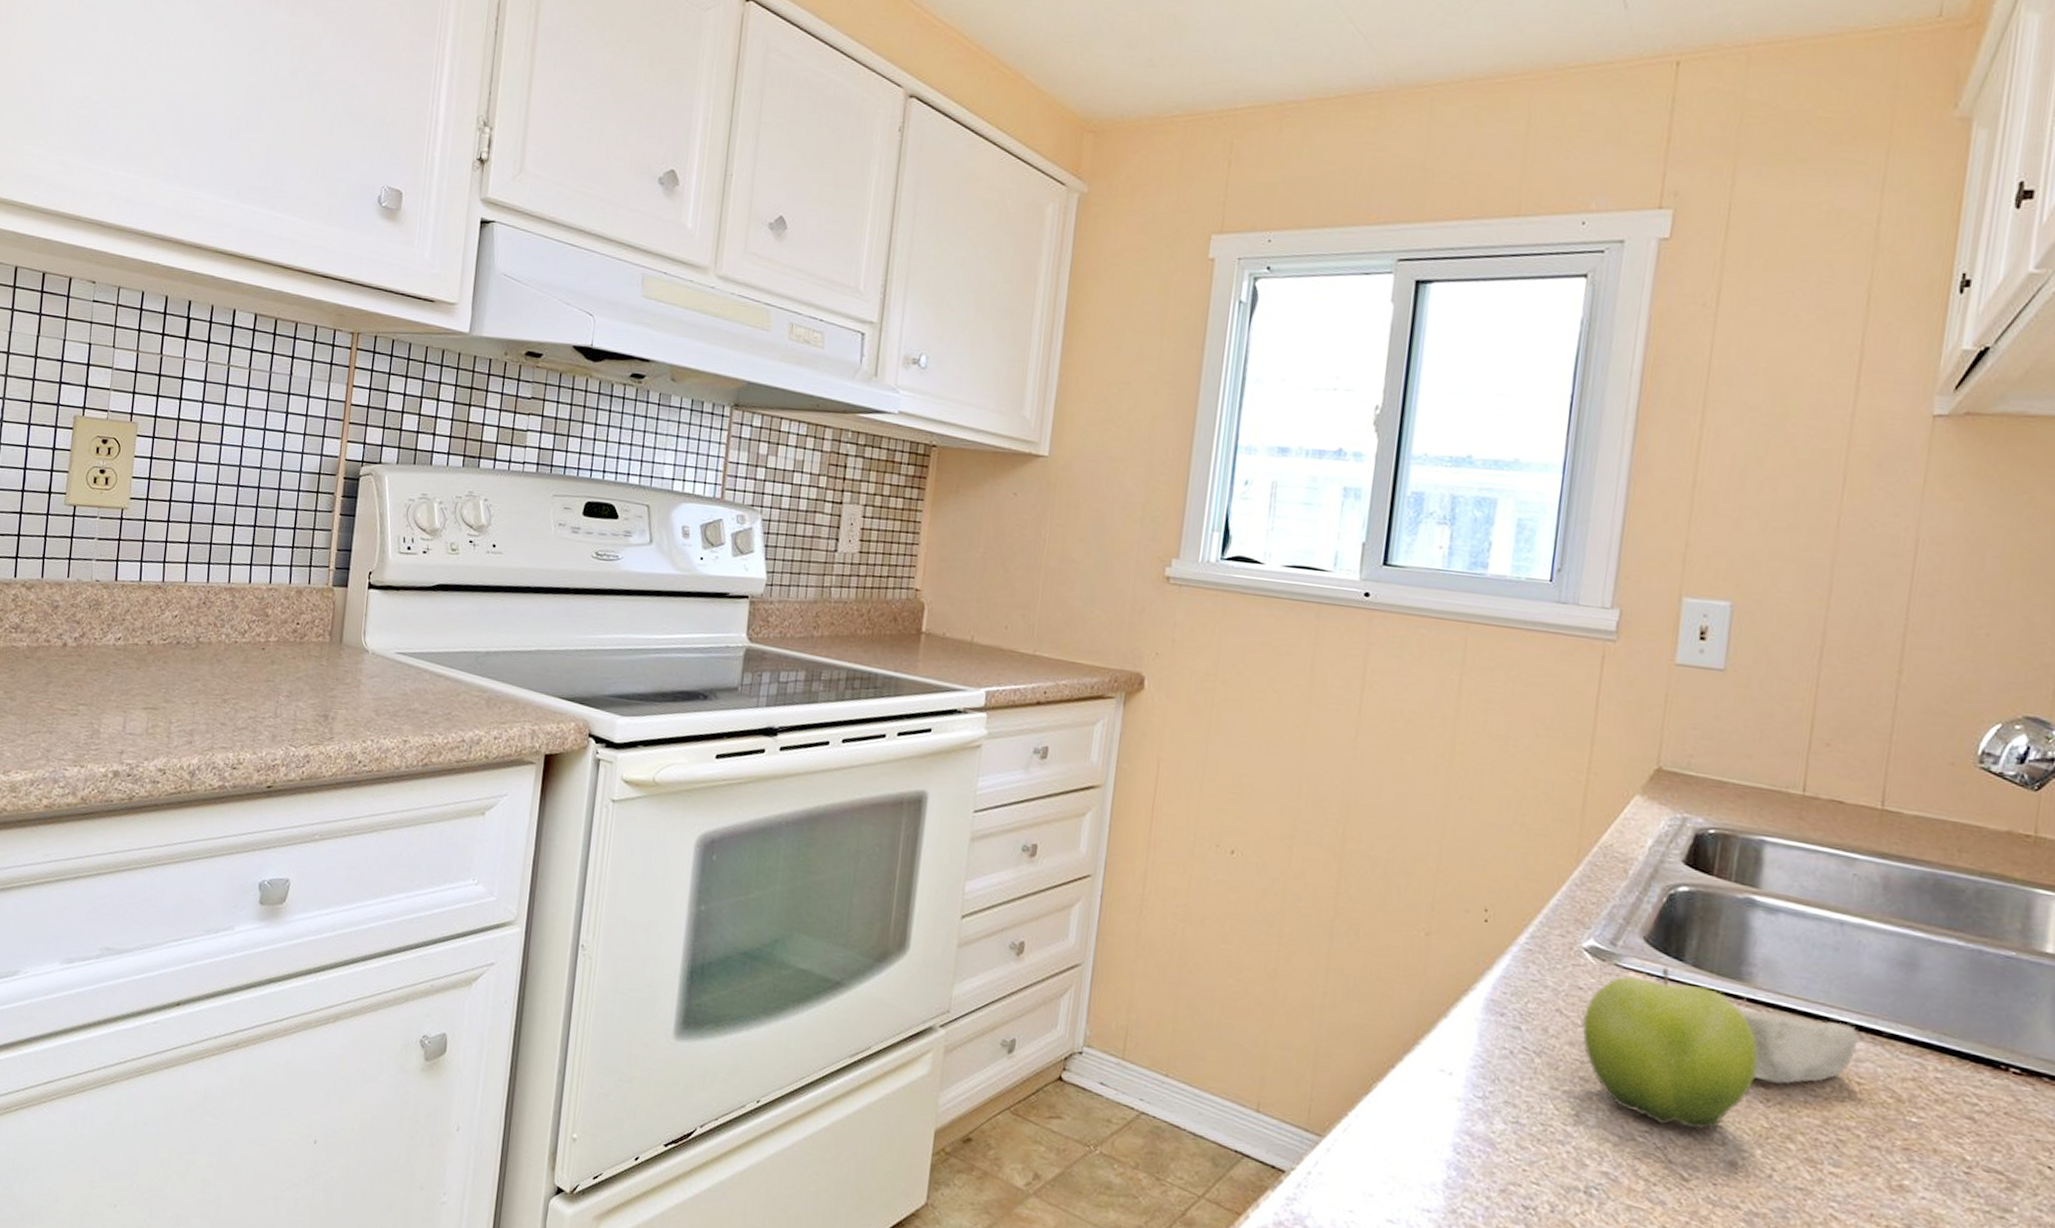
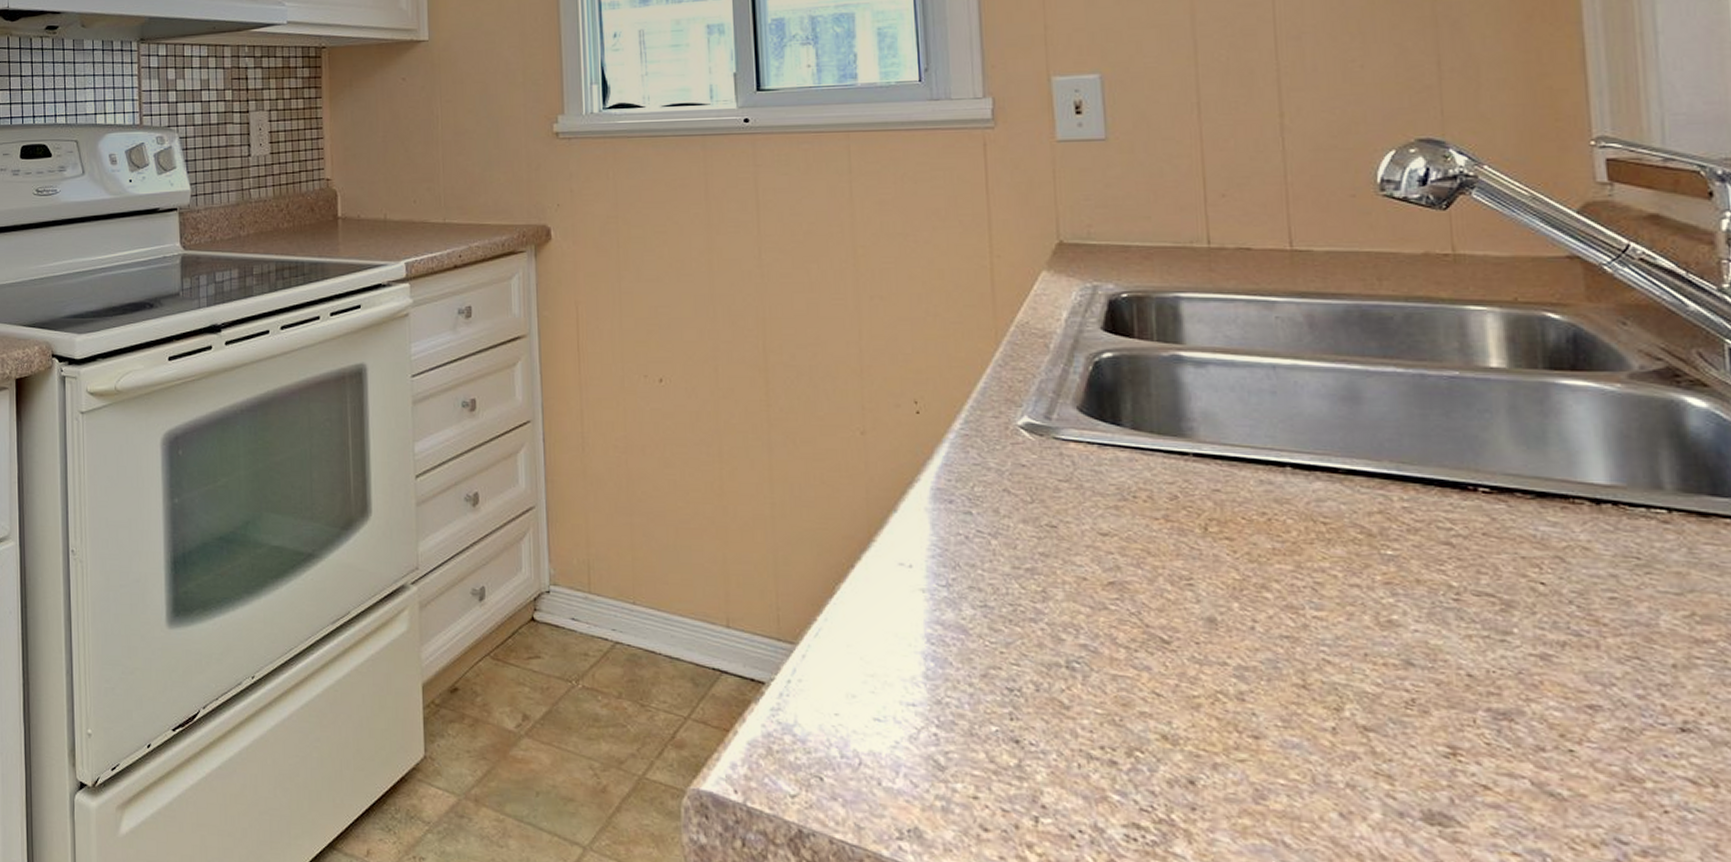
fruit: present [1581,967,1758,1133] -> none [1032,434,1217,591]
soap bar: present [1739,1010,1858,1085] -> none [1188,463,1314,534]

